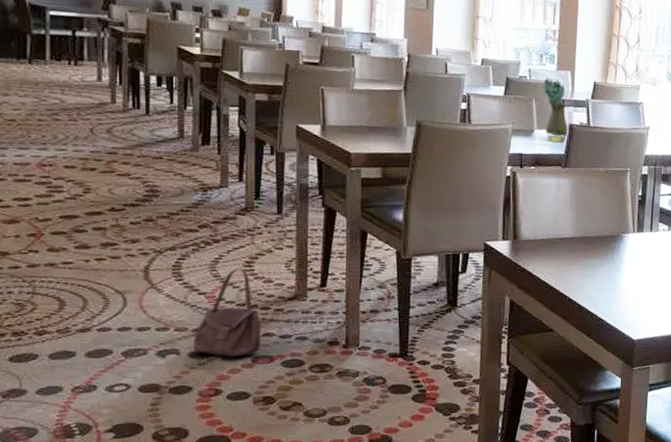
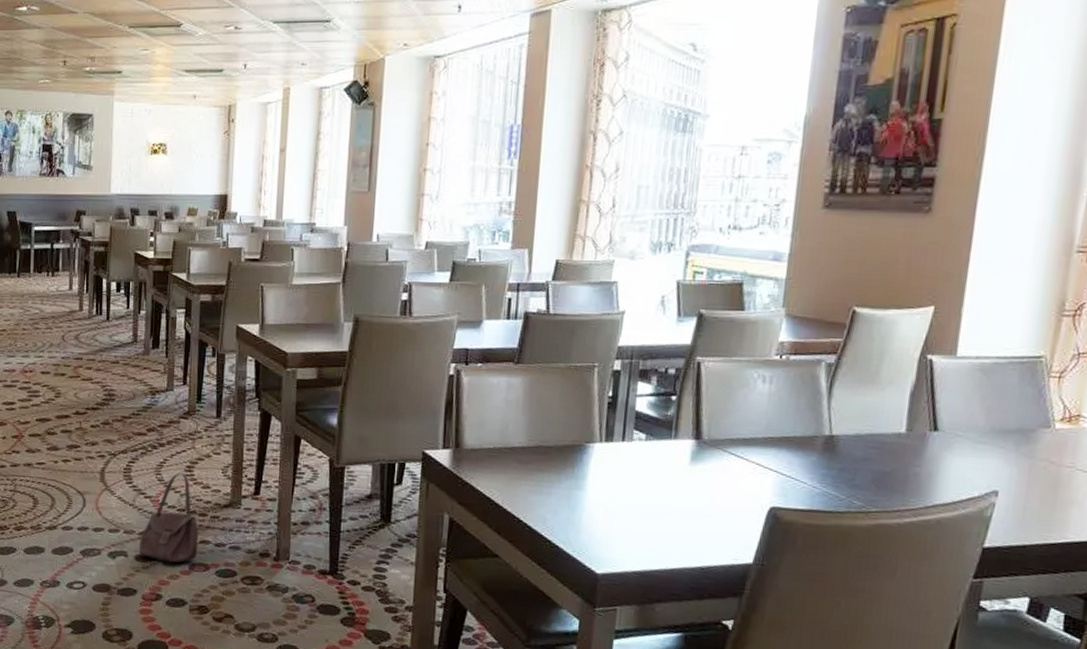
vase: present [543,76,569,144] -> none [494,256,523,336]

